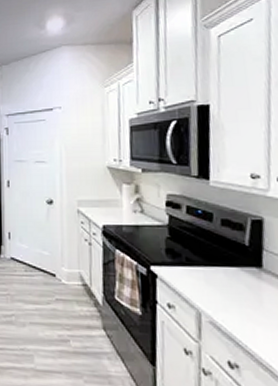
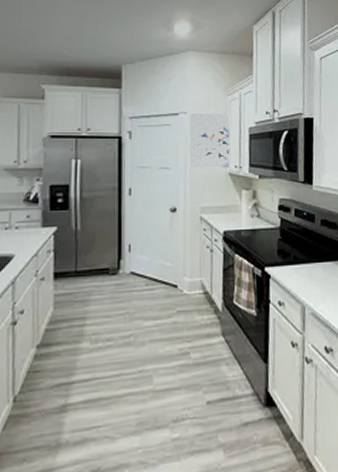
wall art: none [64,106,109,162] -> present [189,113,230,169]

